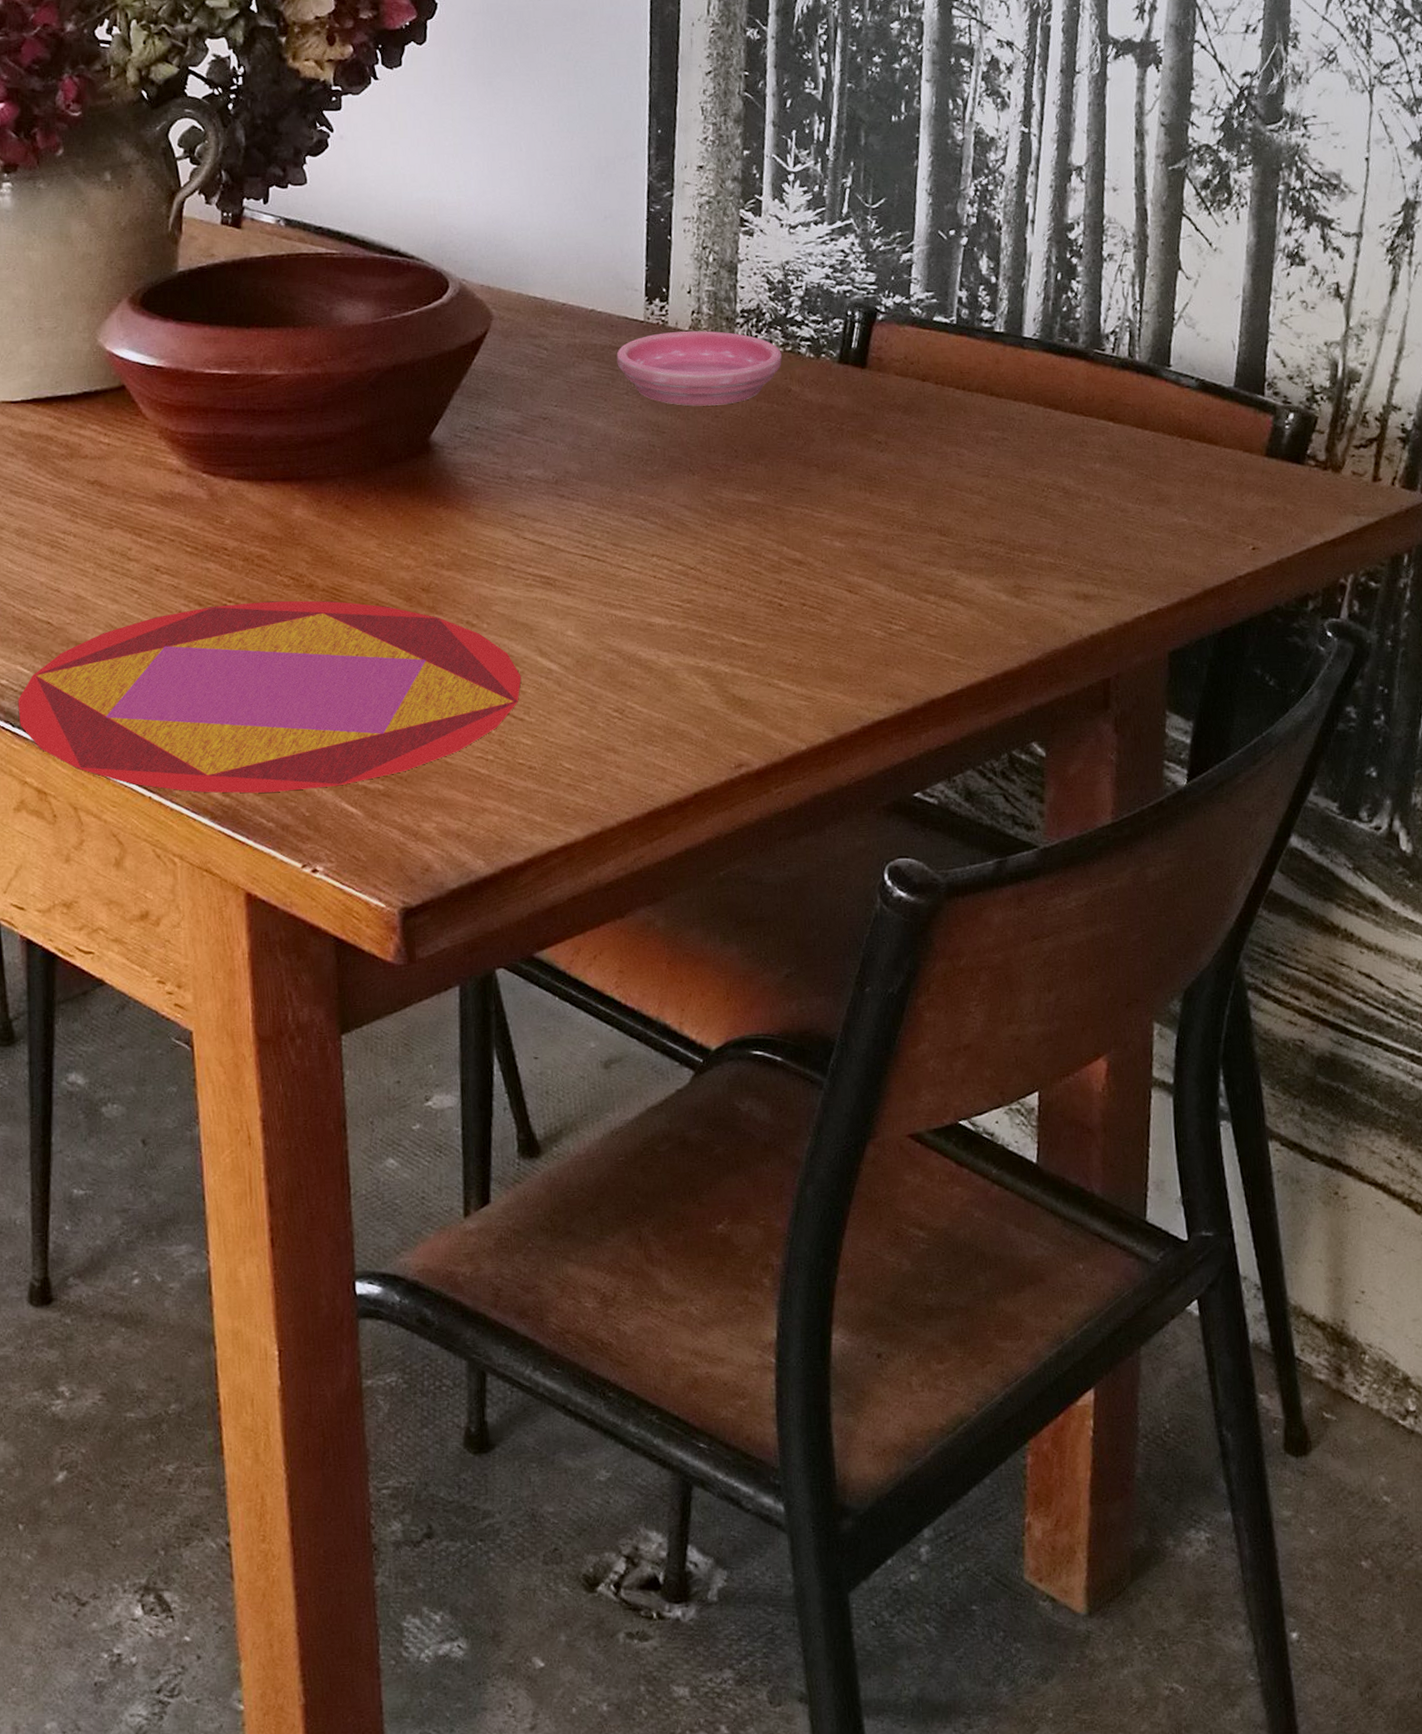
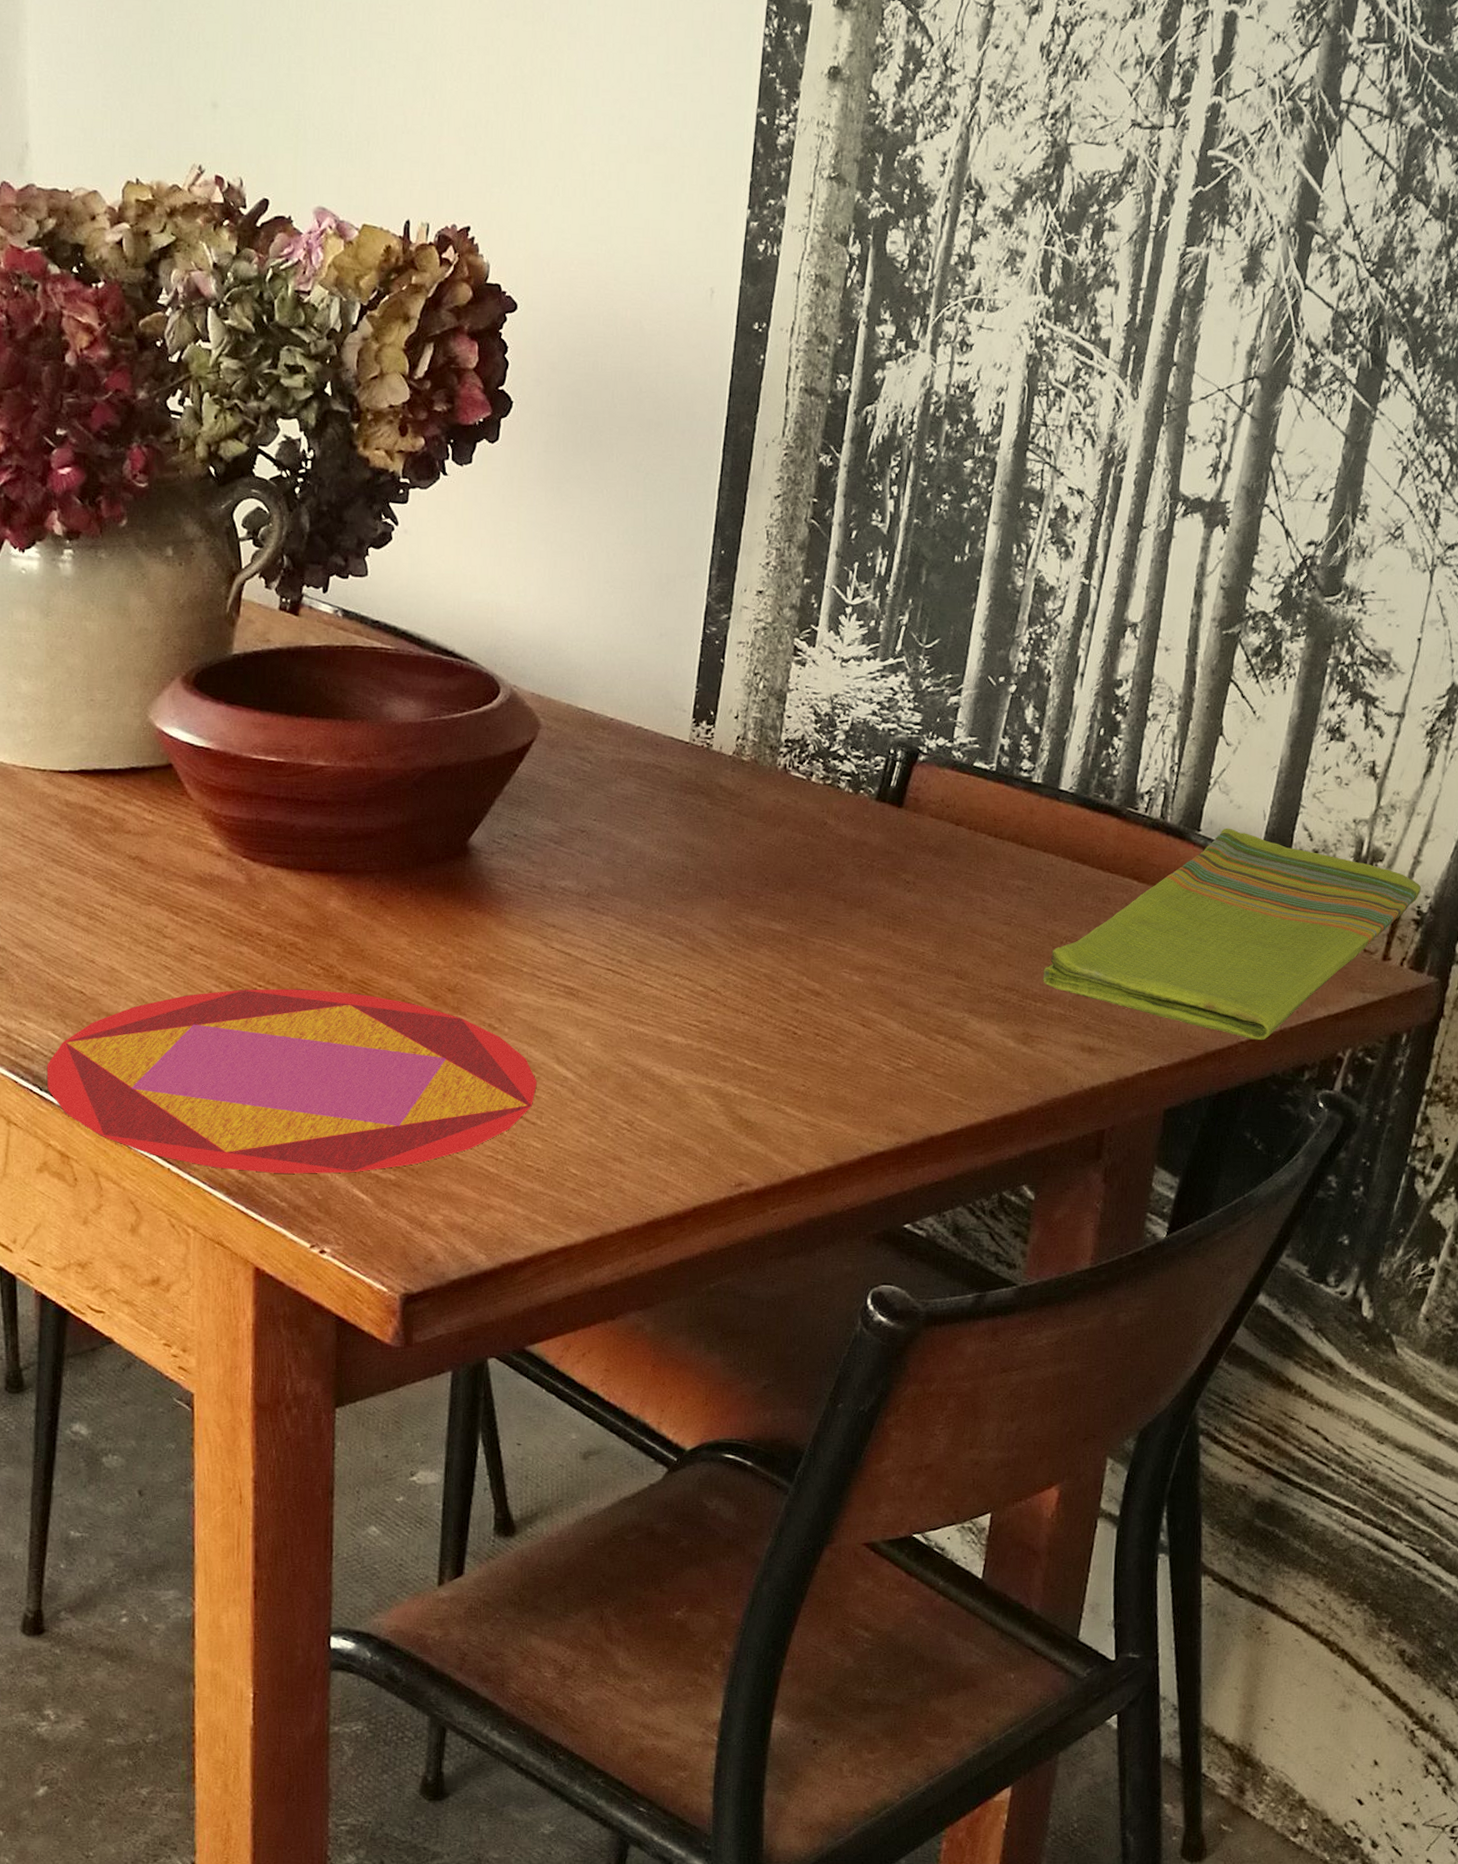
saucer: present [616,331,782,406] -> none [658,756,821,833]
dish towel: none [1028,361,1402,574] -> present [1043,828,1421,1041]

